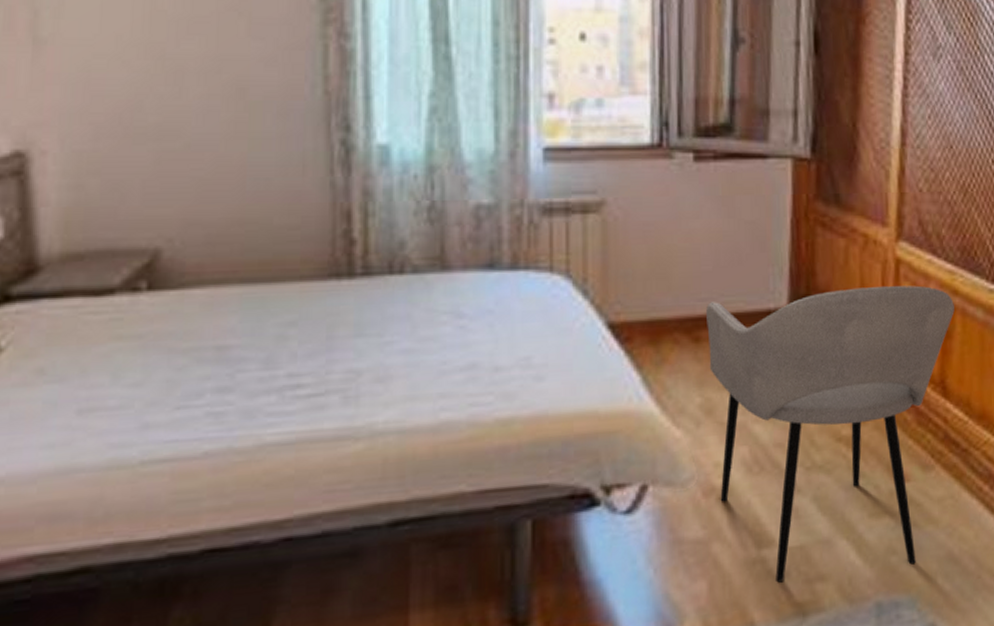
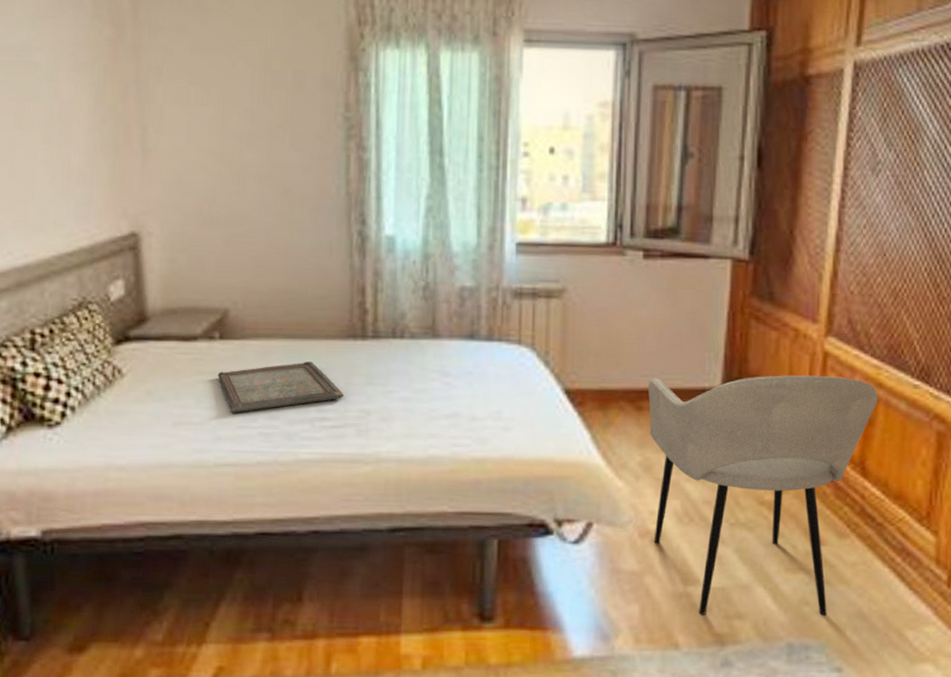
serving tray: none [145,312,326,390] -> present [218,362,344,413]

